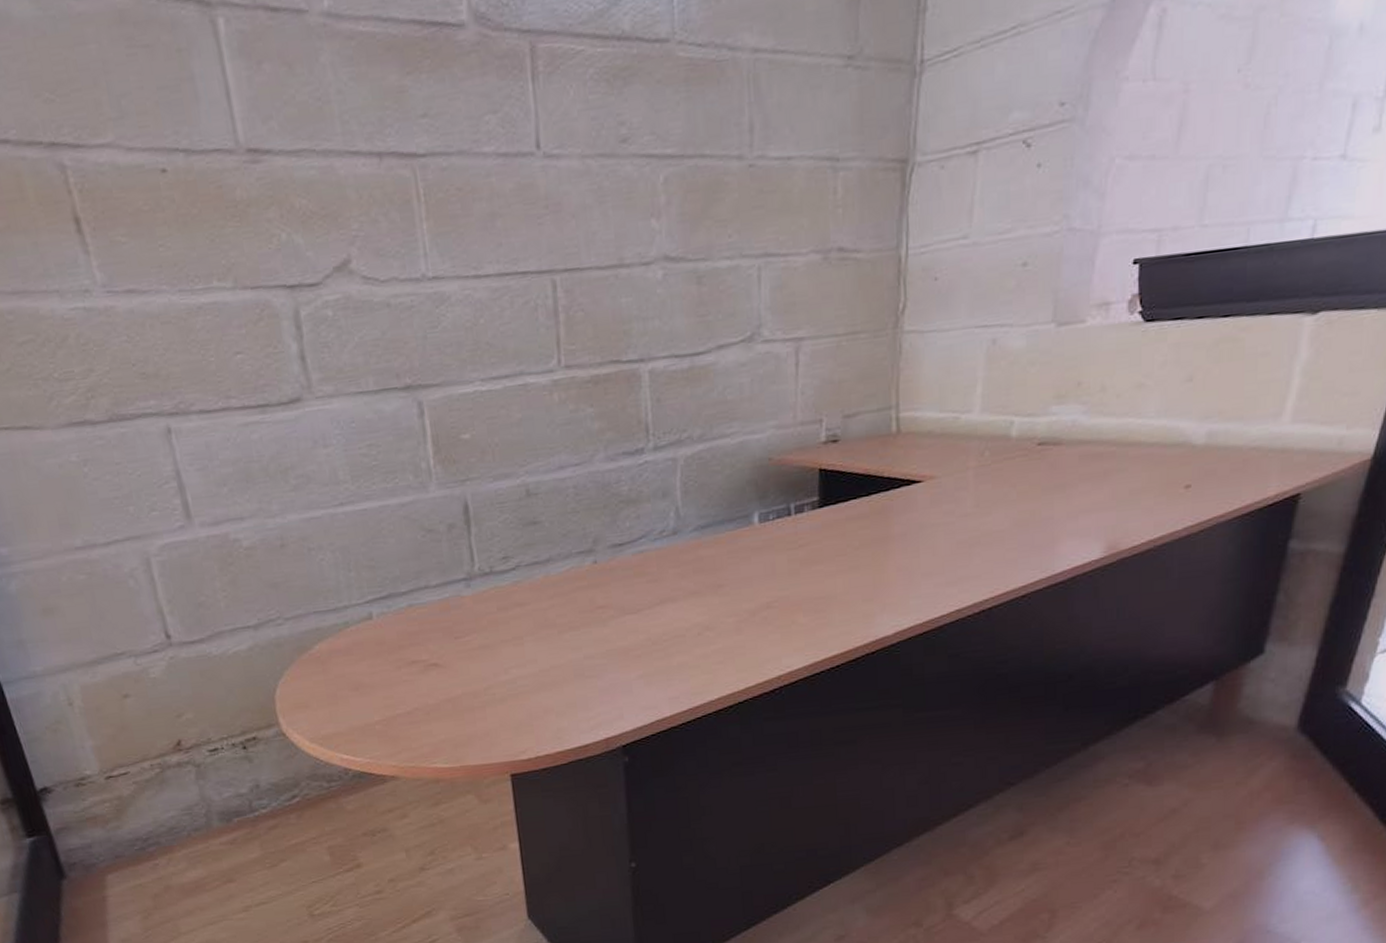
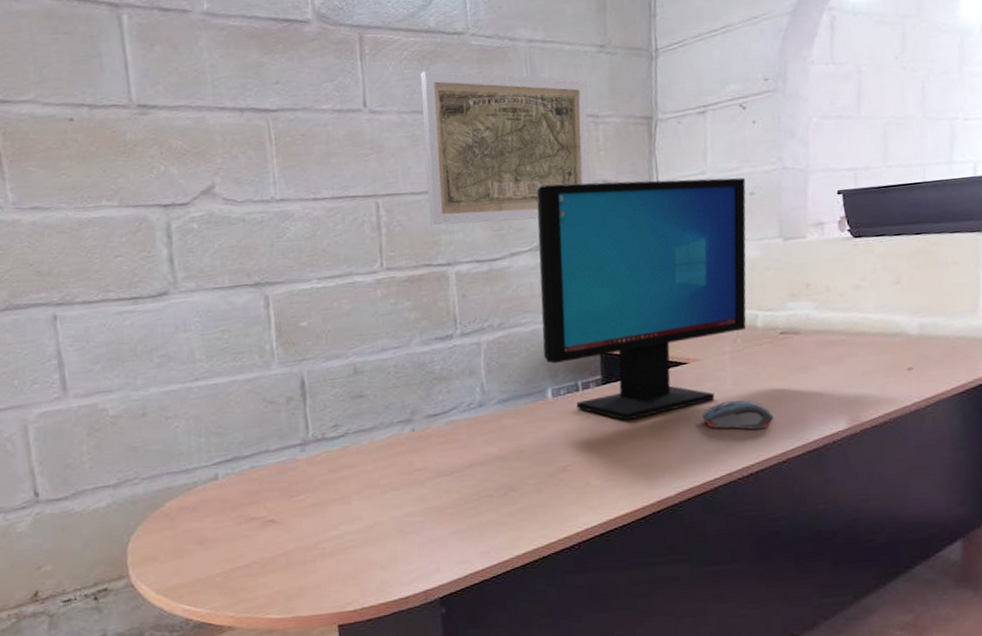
map: none [610,95,827,310] -> present [420,70,590,225]
computer monitor: none [751,242,1018,550] -> present [536,177,747,421]
computer mouse: none [933,525,1018,560] -> present [702,400,774,430]

